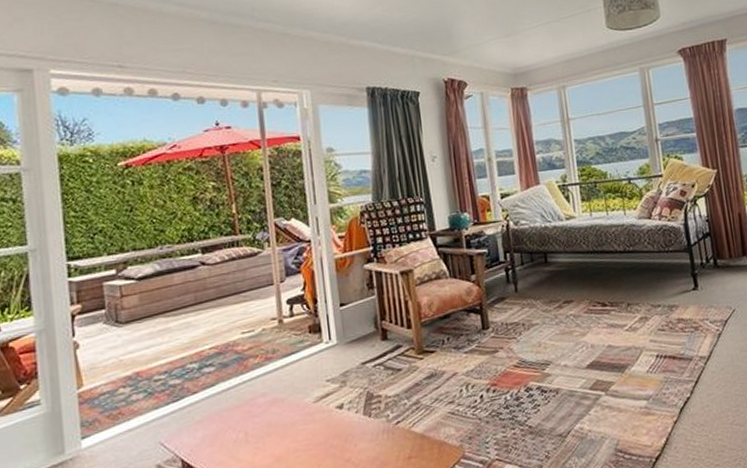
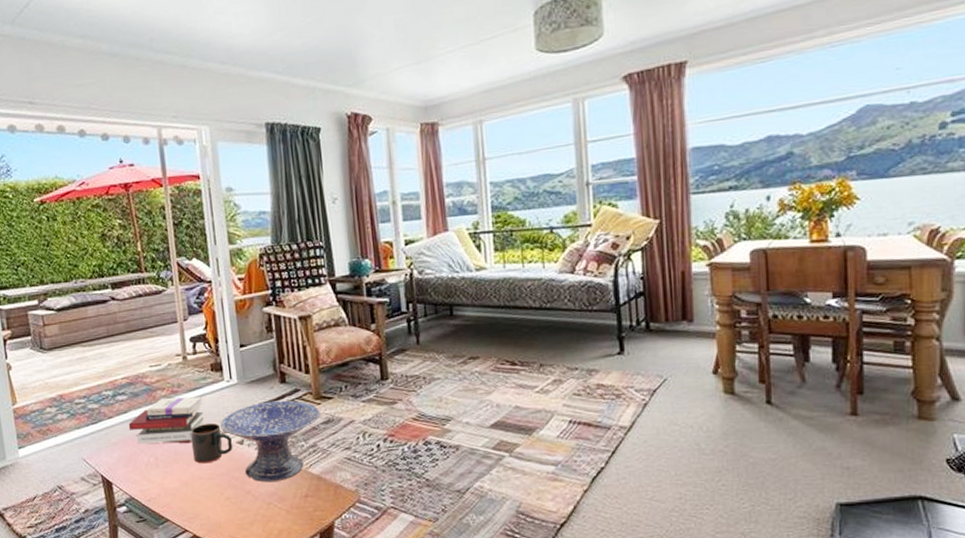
books: none [215,361,301,420] -> present [128,396,204,444]
mug: none [285,388,331,435] -> present [190,423,233,464]
decorative bowl: none [318,357,423,448] -> present [220,400,320,482]

